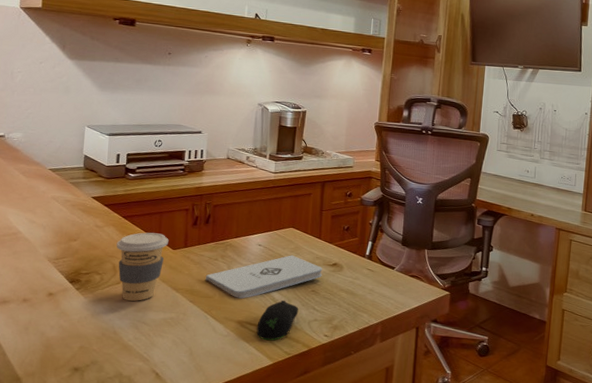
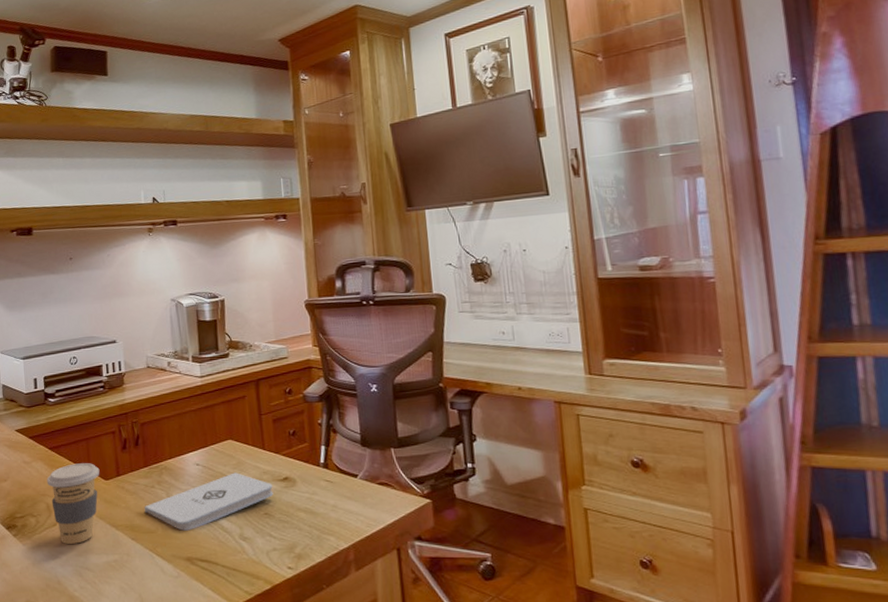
computer mouse: present [256,301,299,341] -> none [209,529,254,579]

